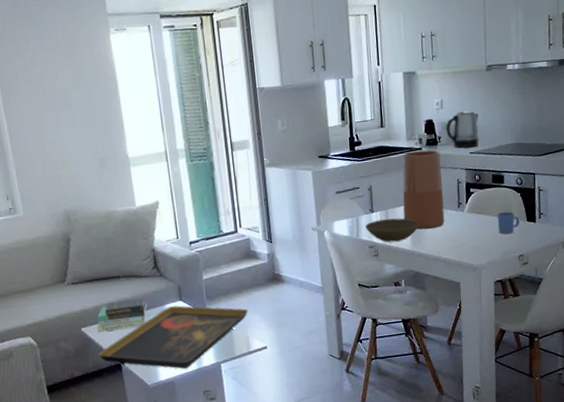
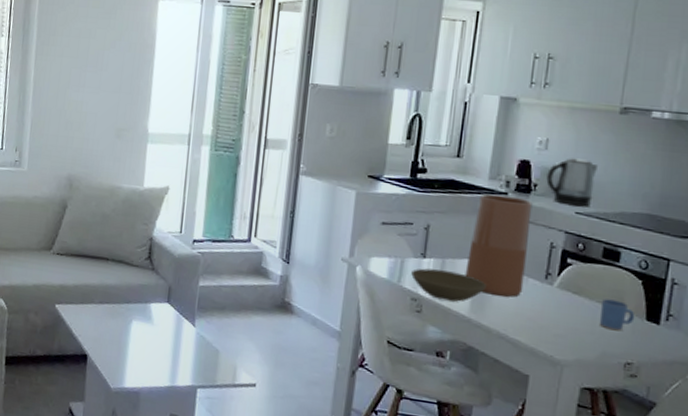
books: present [96,298,148,333] -> none [71,284,131,320]
decorative tray: present [98,305,249,369] -> none [66,306,244,382]

